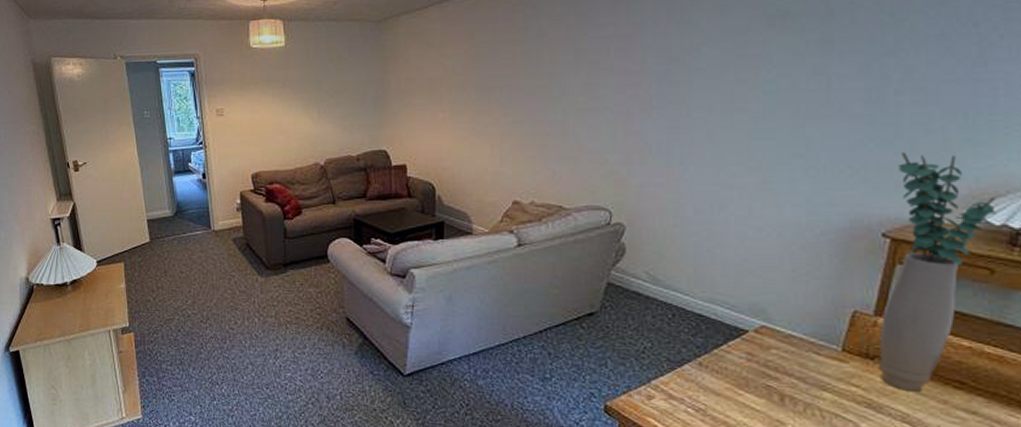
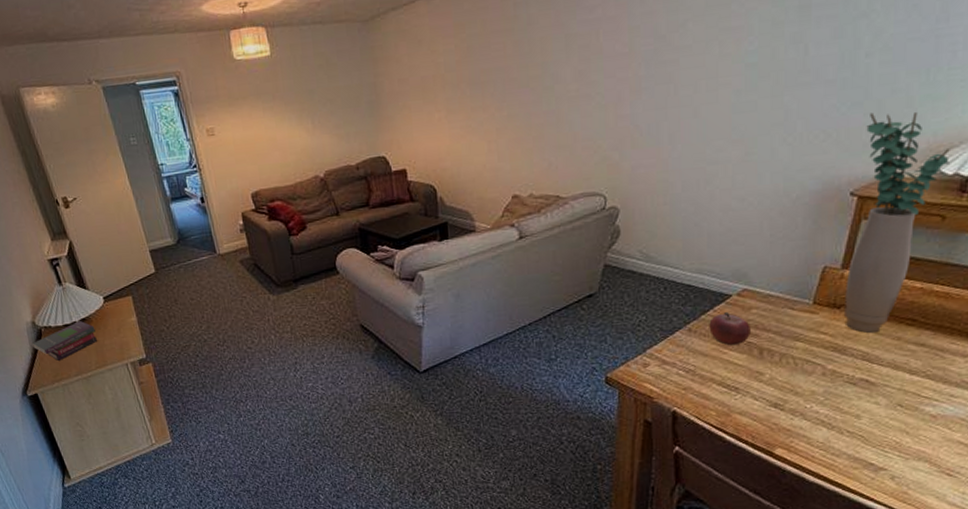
books: none [23,282,84,319] -> present [32,321,97,361]
fruit: none [722,348,770,387] -> present [709,311,750,346]

